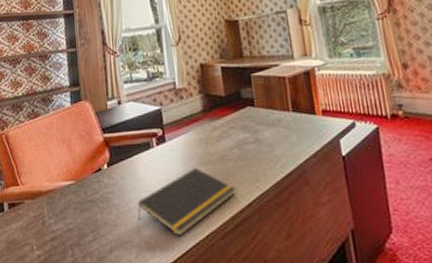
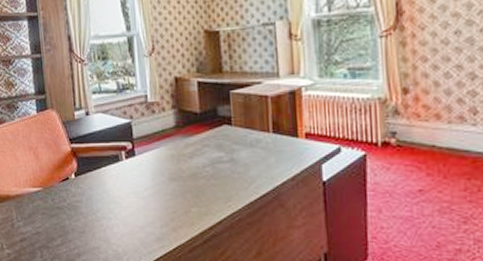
notepad: present [137,168,236,237] -> none [105,183,206,247]

